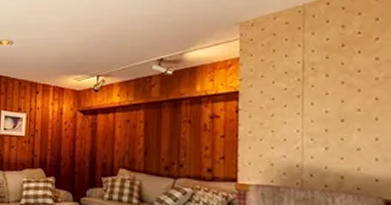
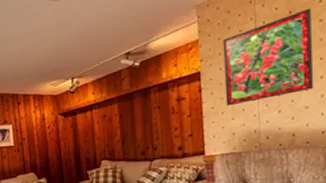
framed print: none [265,44,368,133] -> present [223,8,314,106]

